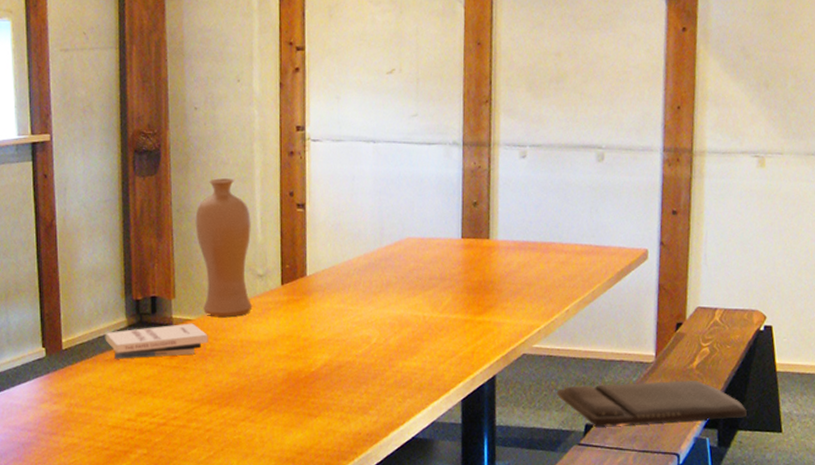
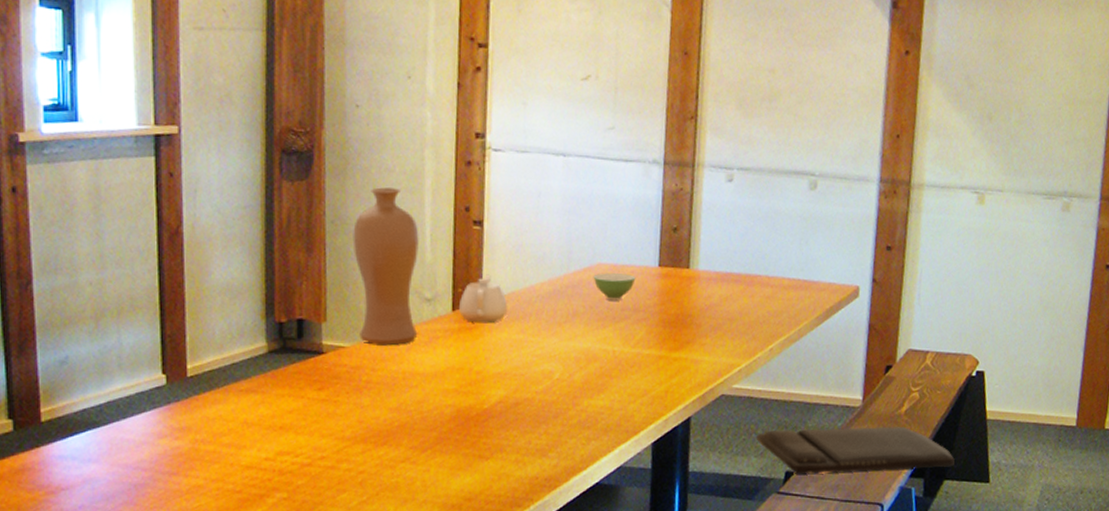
books: present [105,323,208,359] -> none [240,350,364,390]
teapot: none [286,251,330,294] -> present [458,274,508,323]
bowl: none [403,246,442,271] -> present [593,273,636,301]

